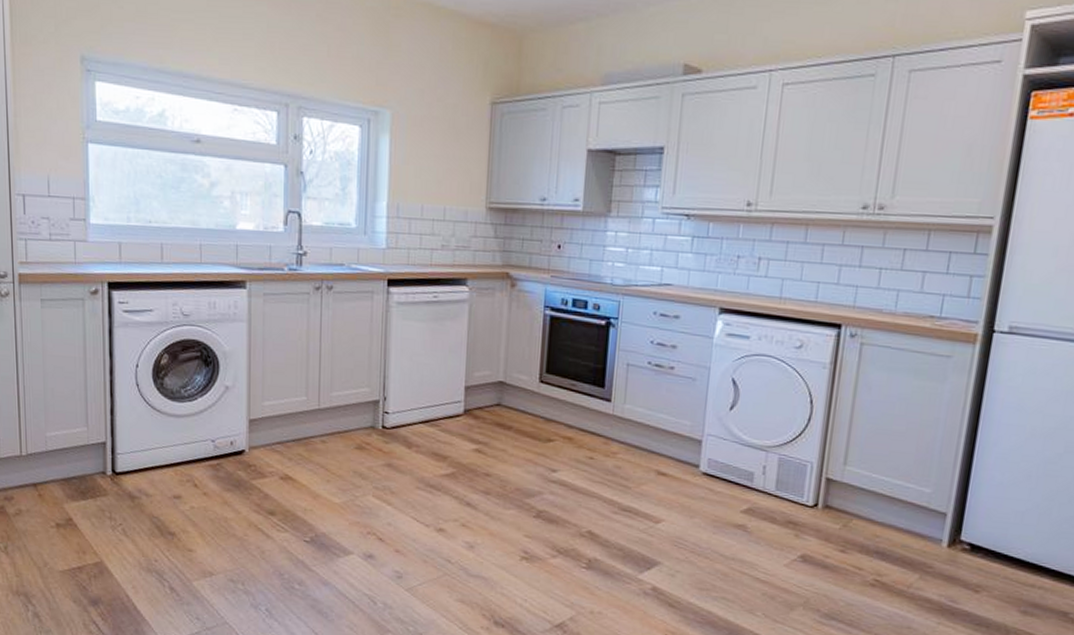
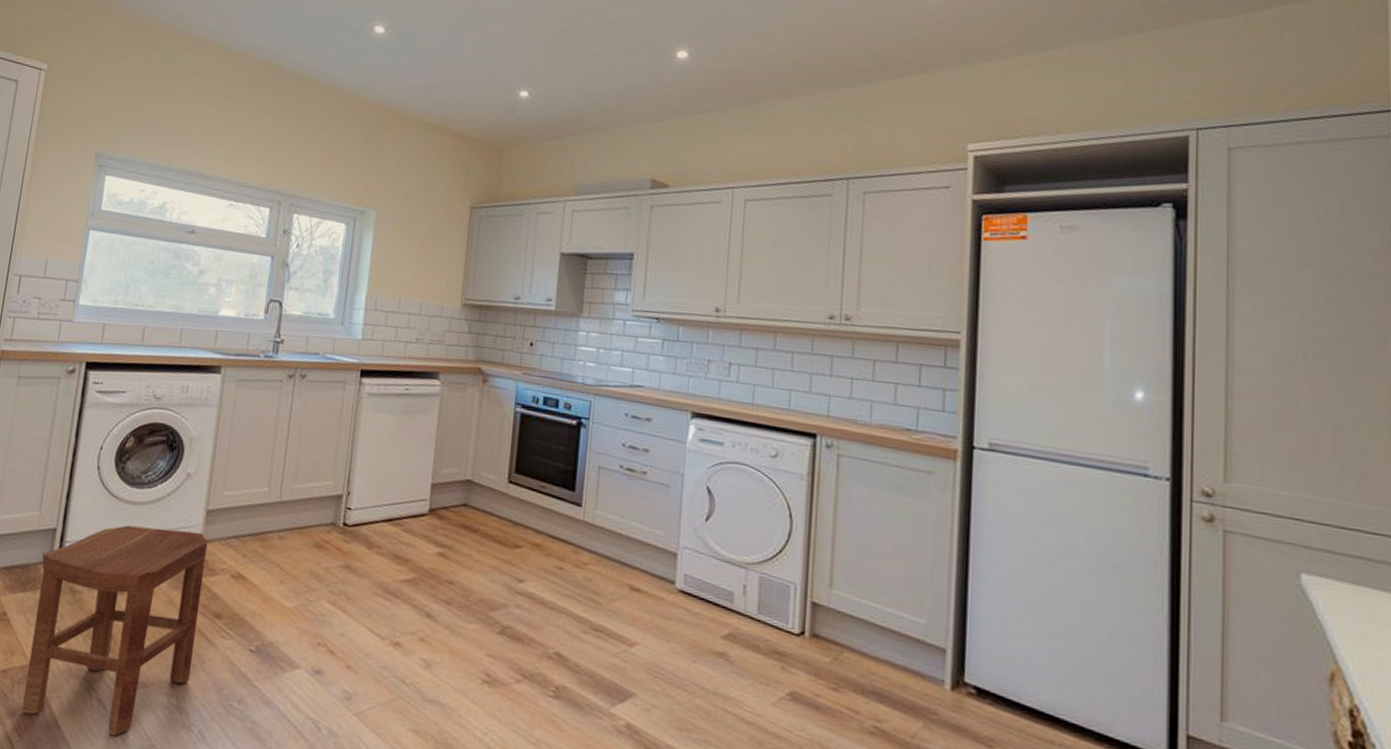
stool: none [96,436,254,617] -> present [21,525,208,736]

